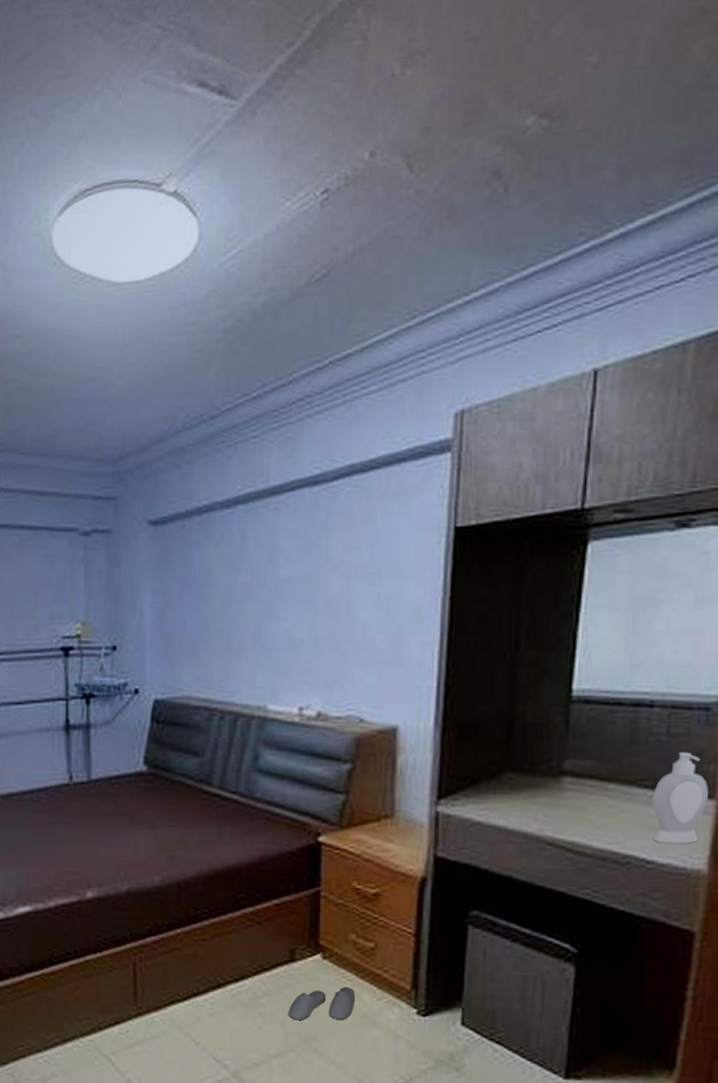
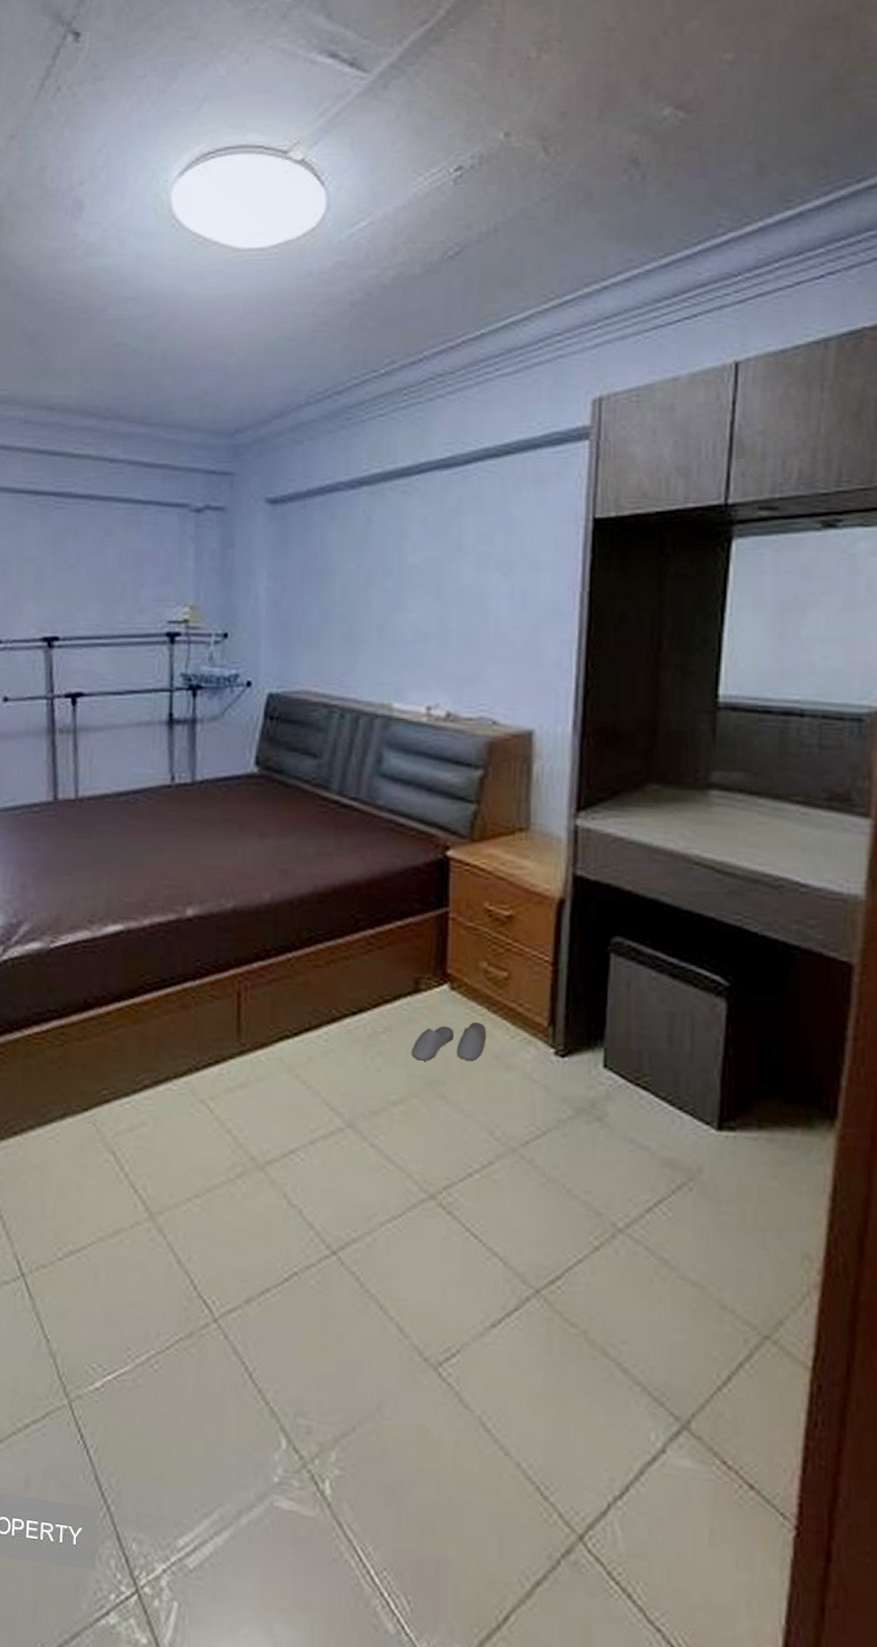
soap bottle: present [652,751,709,845] -> none [804,765,864,867]

